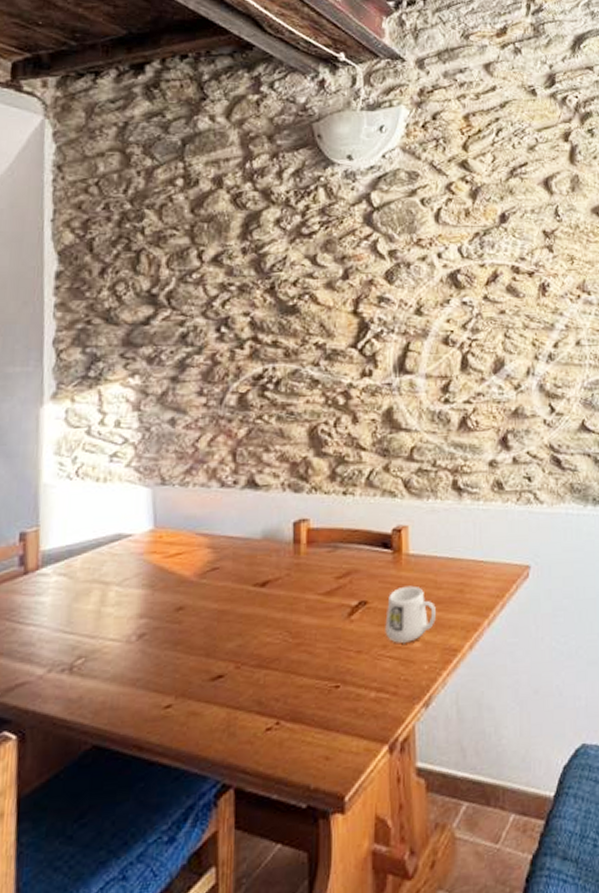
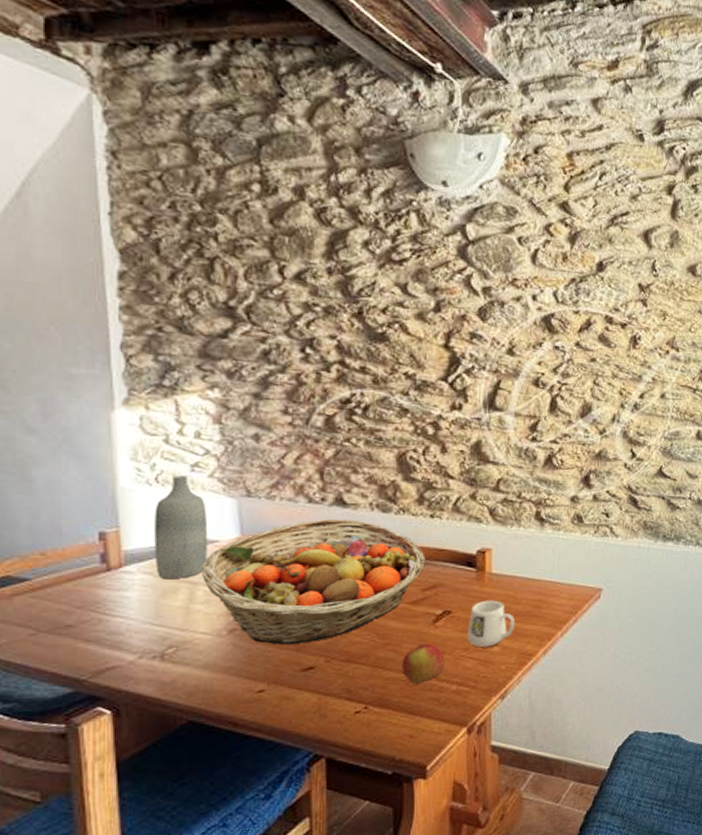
bottle: none [70,467,123,581] -> present [154,475,208,580]
fruit basket: none [113,502,339,650] -> present [200,518,425,645]
apple: none [316,641,362,692] -> present [402,643,445,685]

